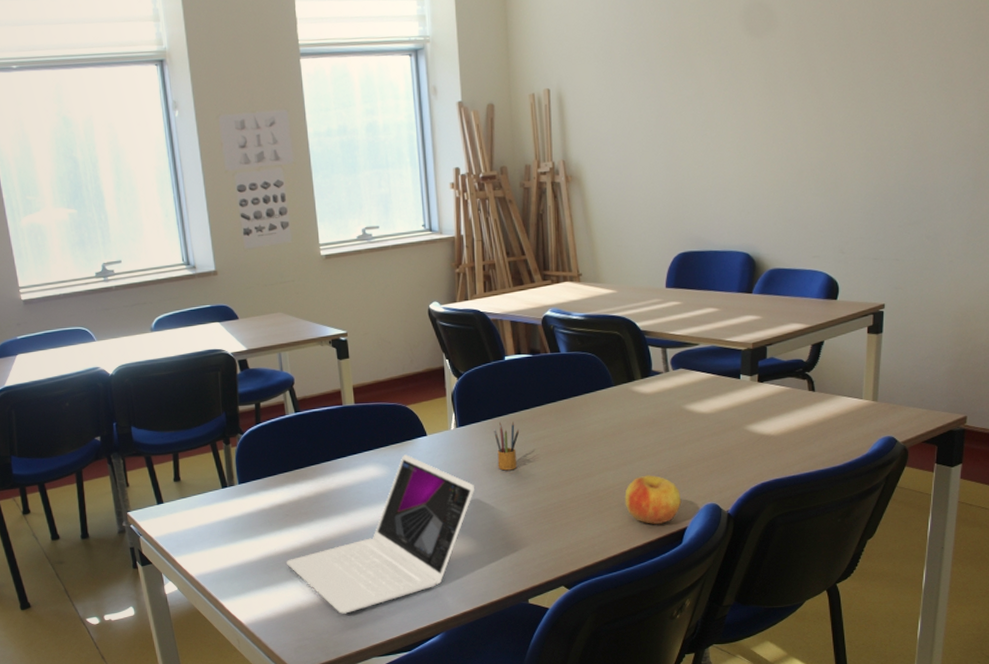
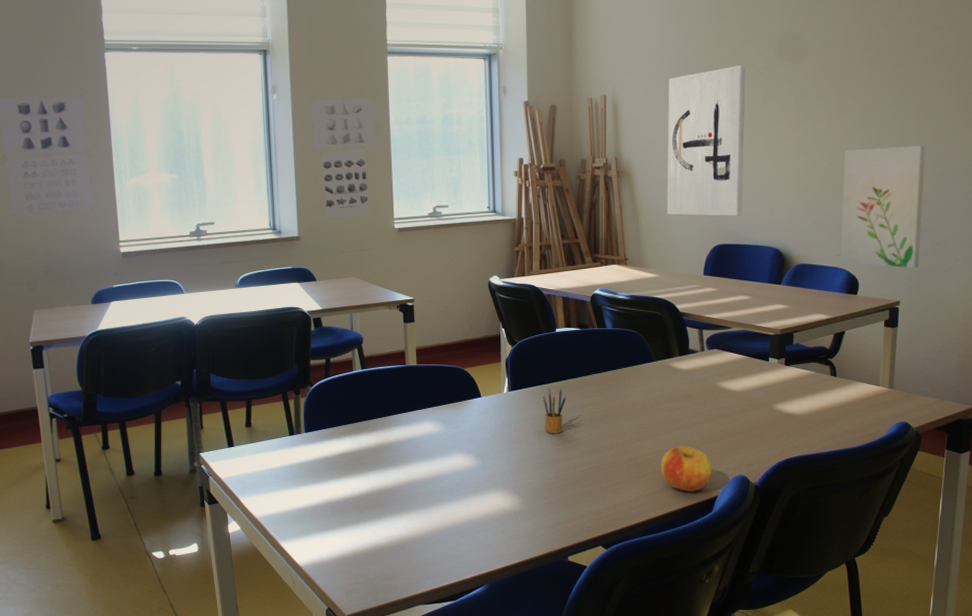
laptop: present [286,454,474,614] -> none [343,414,522,561]
wall art: none [620,43,708,223] -> present [667,65,746,217]
wall art: none [817,125,914,267] -> present [840,145,925,268]

